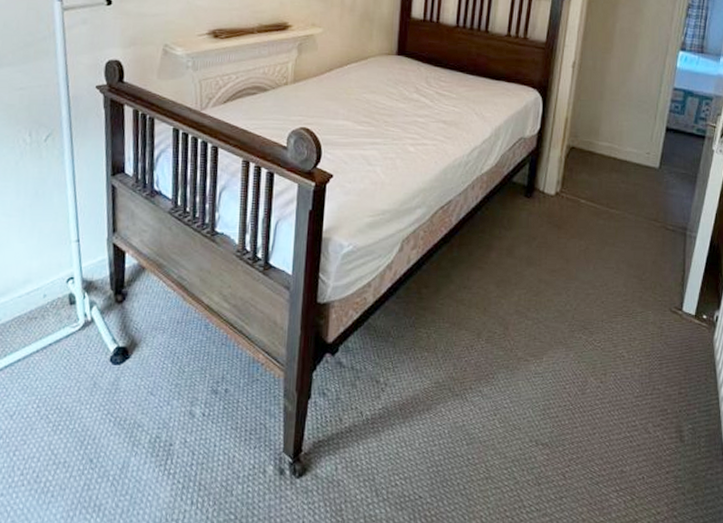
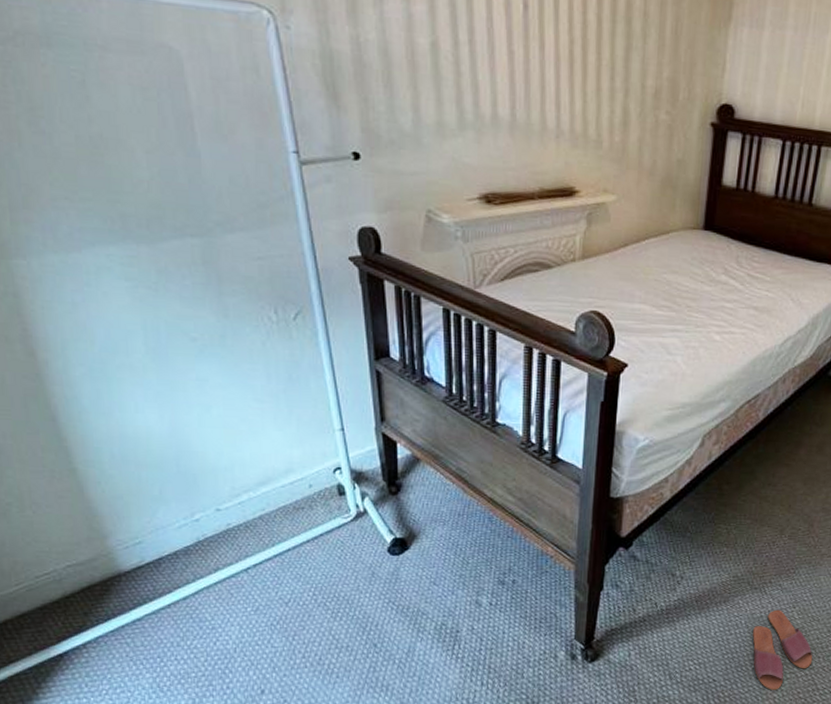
slippers: none [456,417,517,508] -> present [752,609,813,690]

